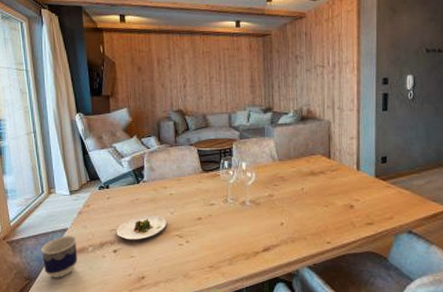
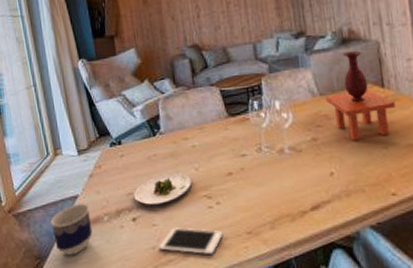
cell phone: none [134,260,189,283] -> present [159,227,223,255]
vase: none [284,128,338,199] -> present [326,51,396,141]

